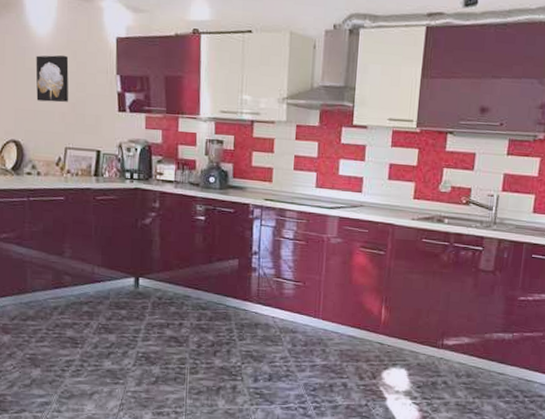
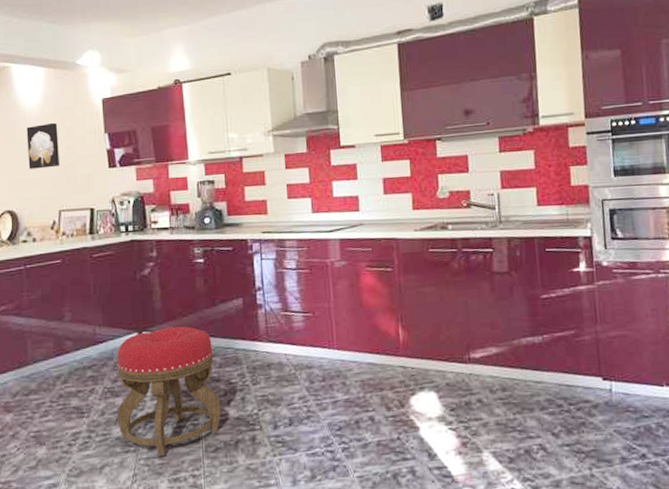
stool: none [109,276,208,392] -> present [117,326,222,457]

